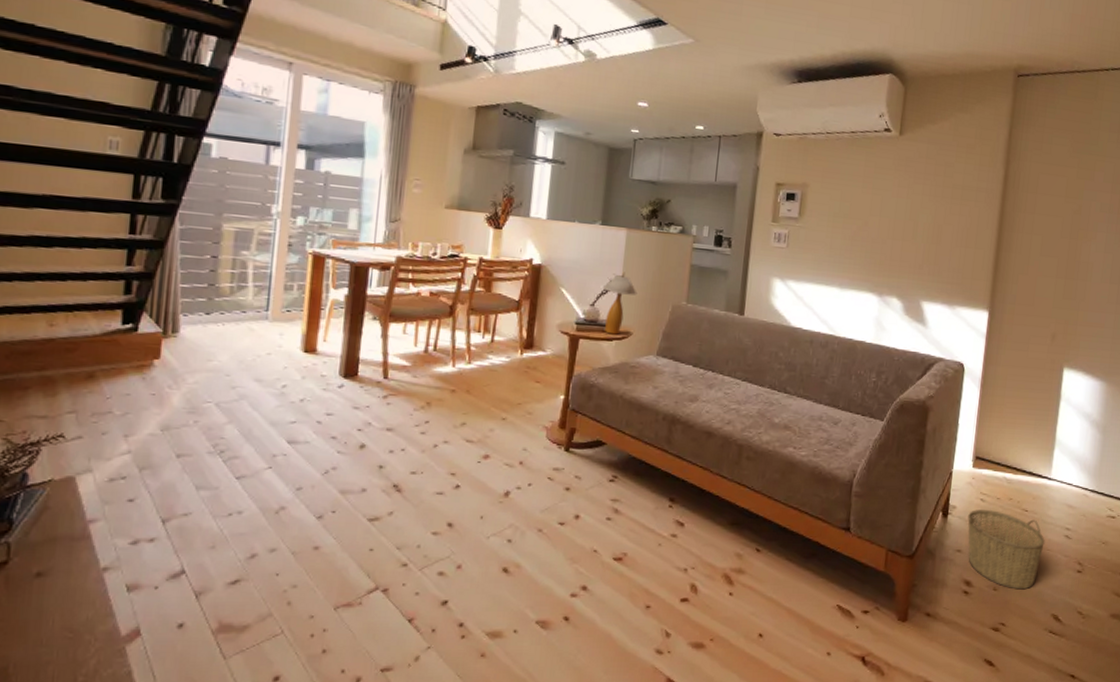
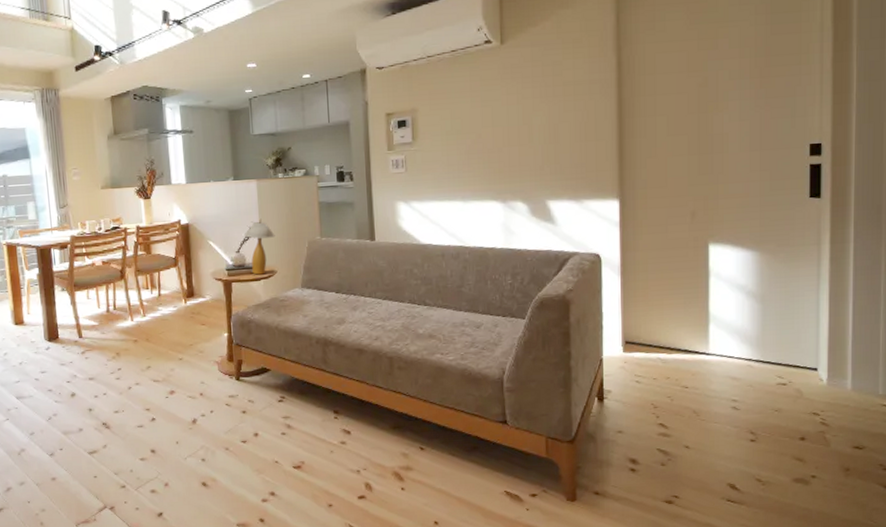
basket: present [967,510,1045,590] -> none [625,390,711,463]

